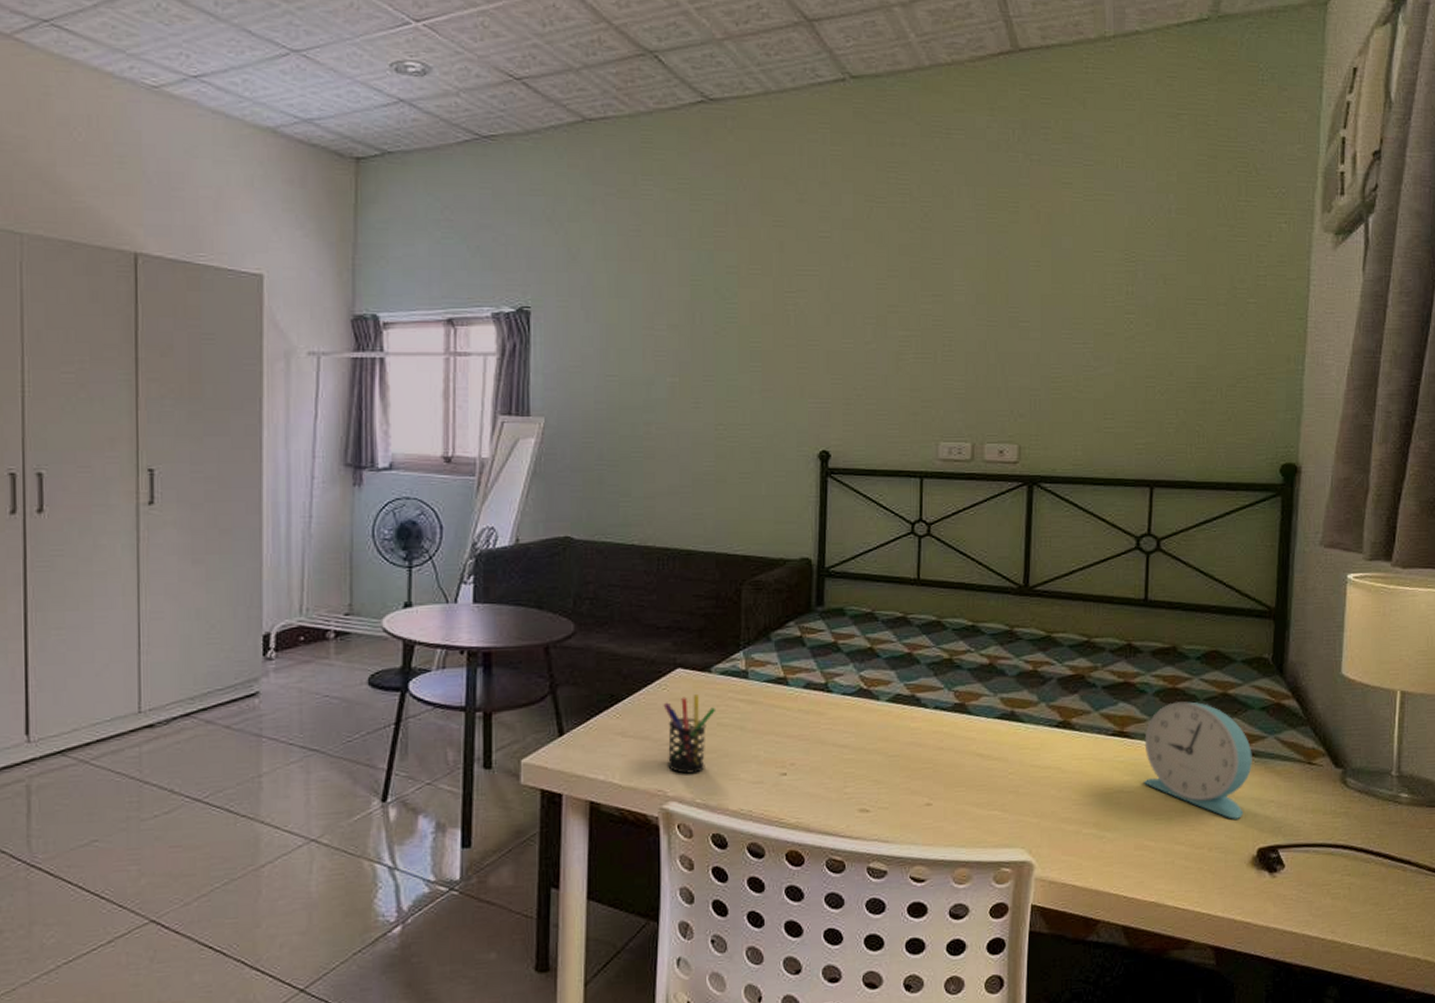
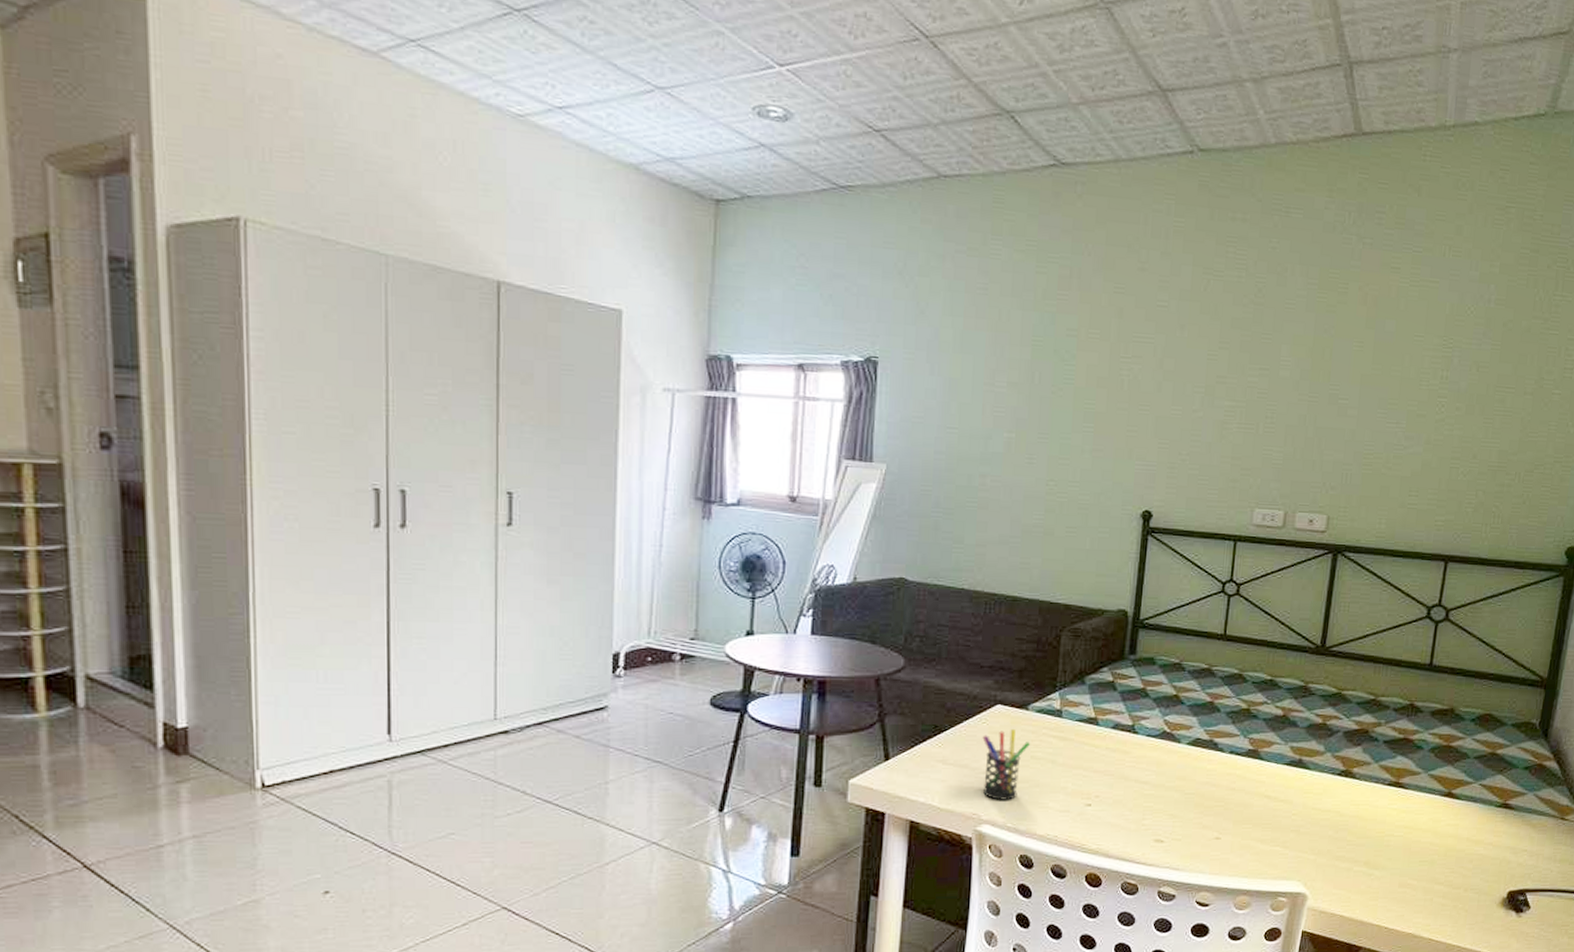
alarm clock: present [1143,701,1252,819] -> none [1412,758,1512,865]

